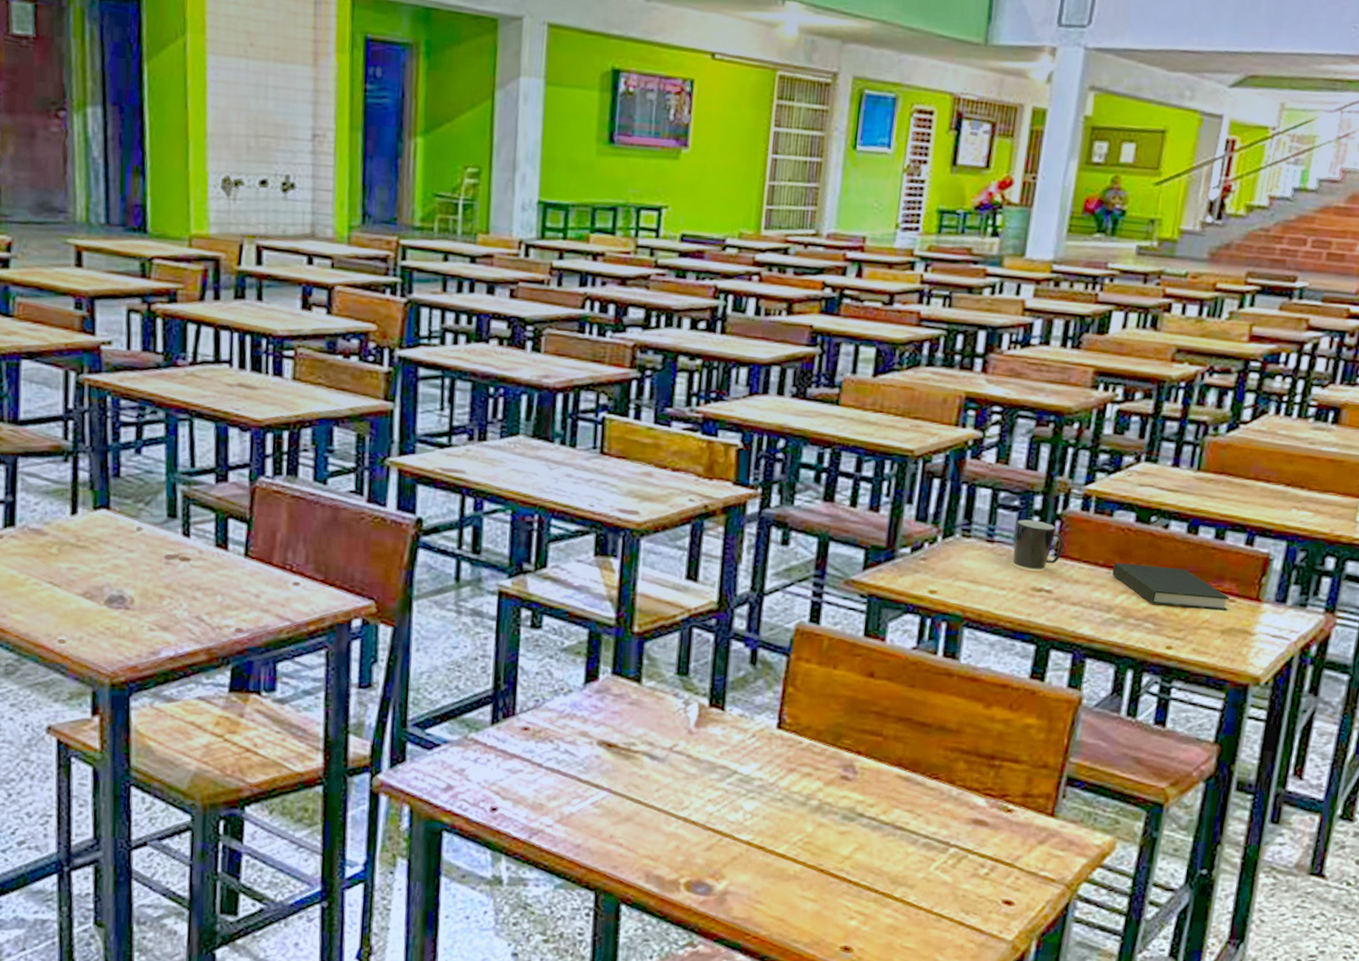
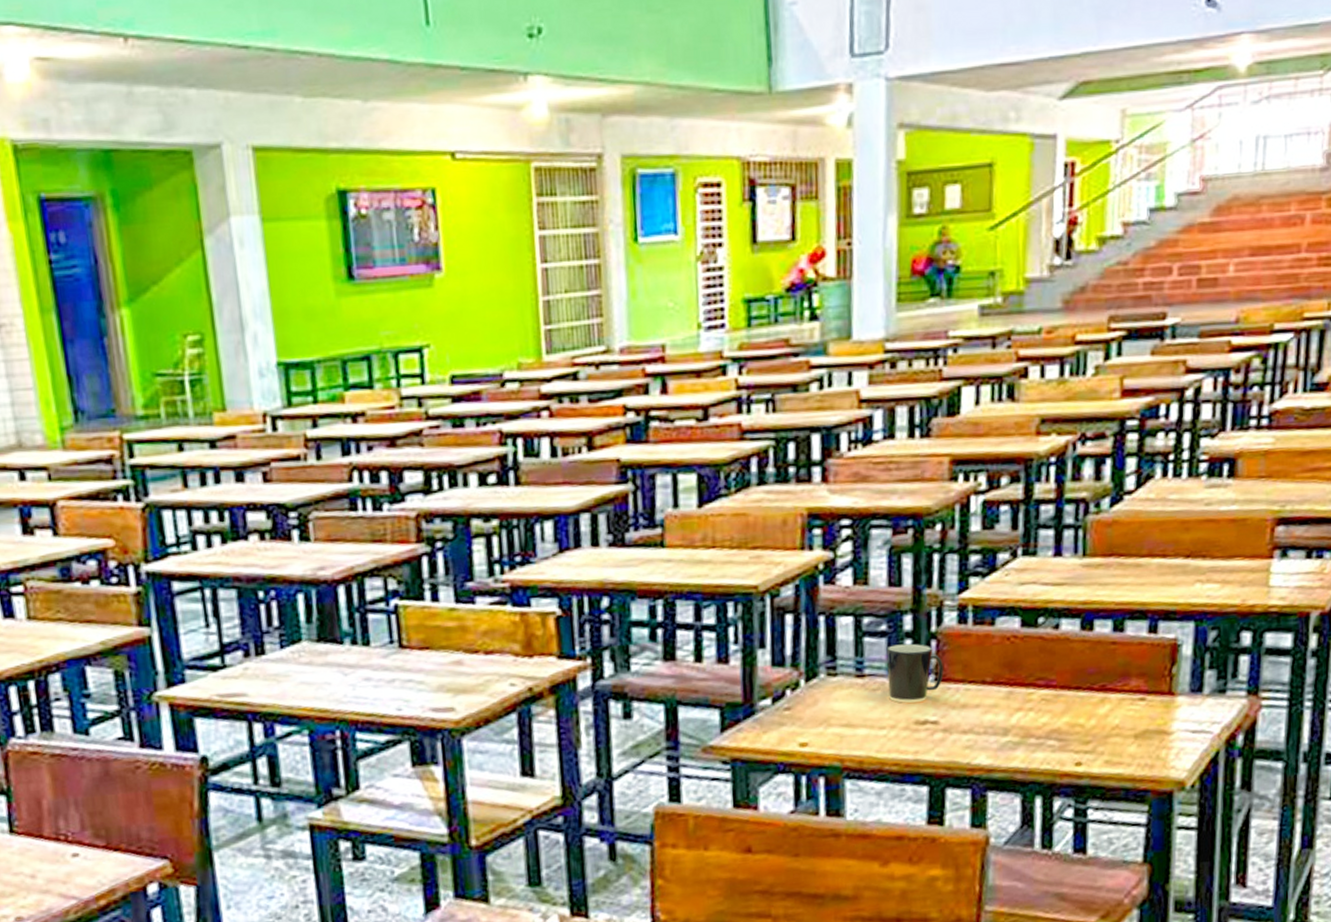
book: present [1112,562,1230,611] -> none [1003,671,1139,719]

